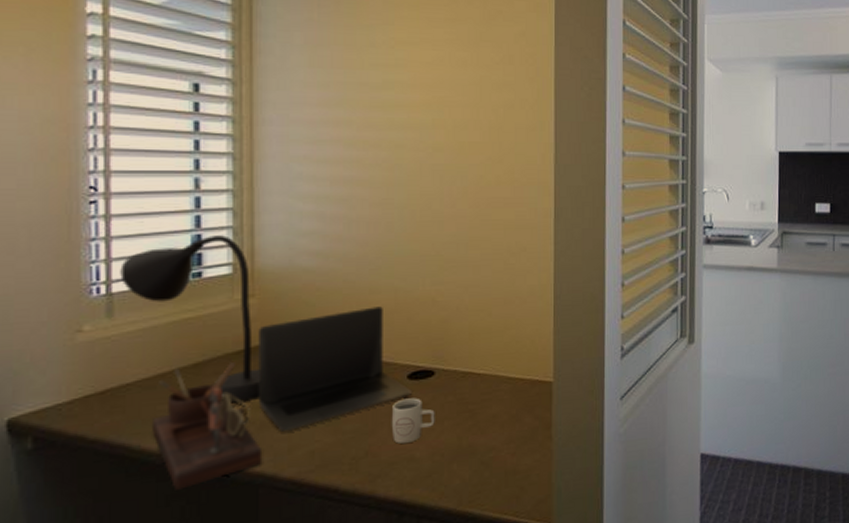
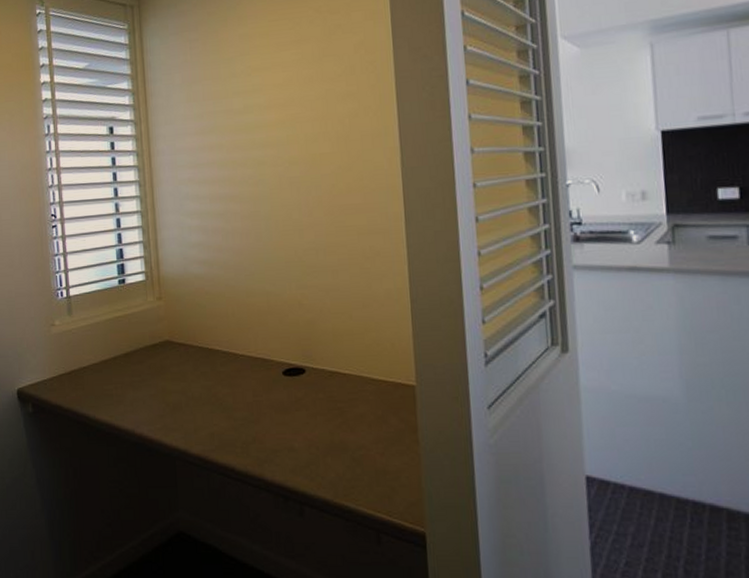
desk lamp: present [120,235,260,403] -> none [74,249,171,387]
desk organizer: present [152,362,263,492] -> none [101,354,177,456]
laptop computer: present [258,306,413,433] -> none [166,308,288,415]
mug: present [391,398,435,444] -> none [271,393,309,435]

